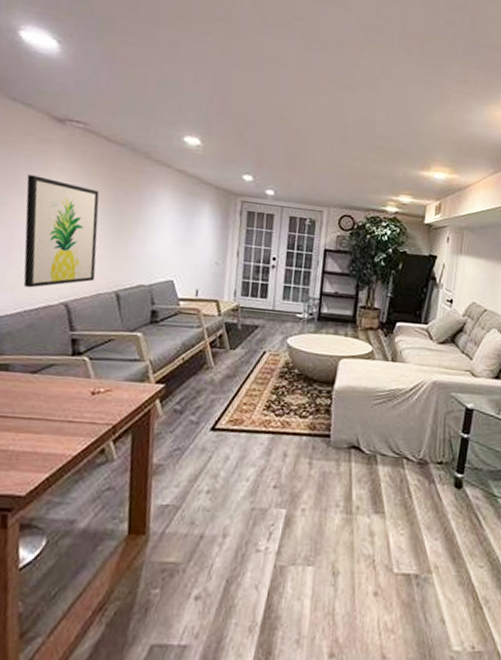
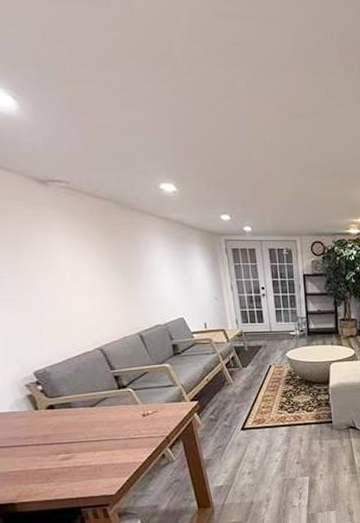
wall art: present [23,175,99,288] -> none [31,239,118,340]

